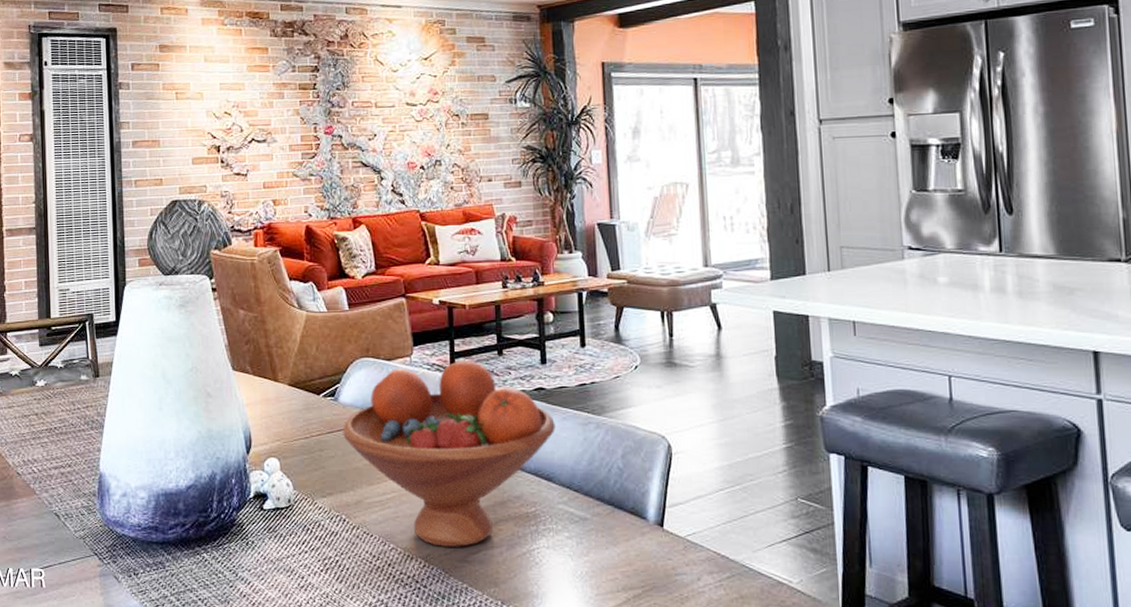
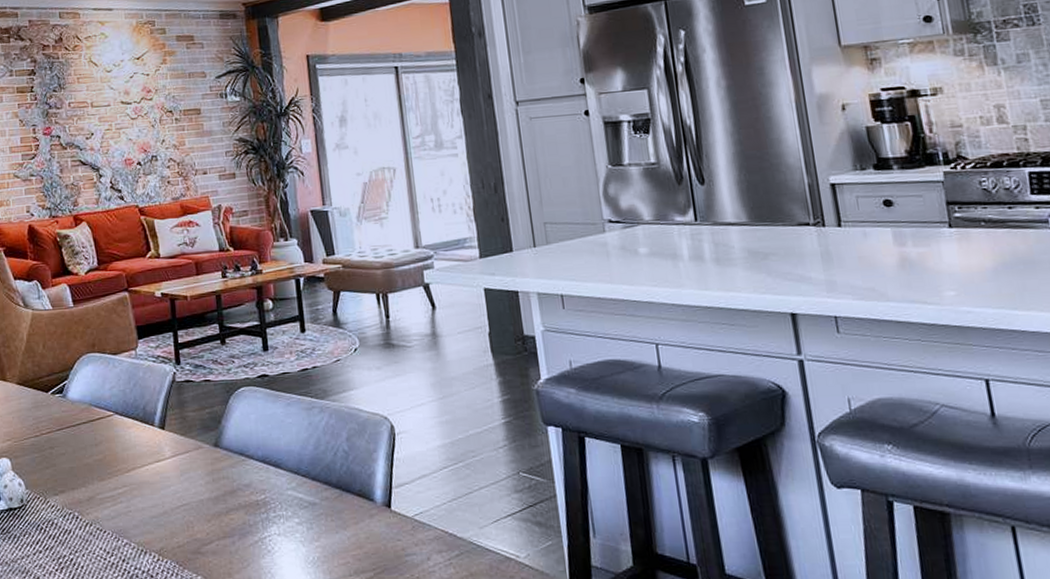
fruit bowl: present [342,360,555,547] -> none [72,351,281,539]

